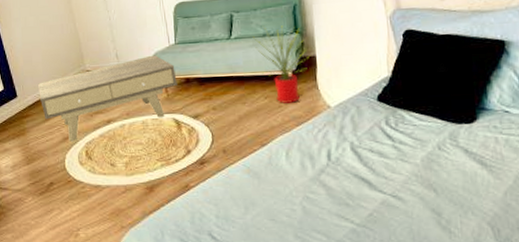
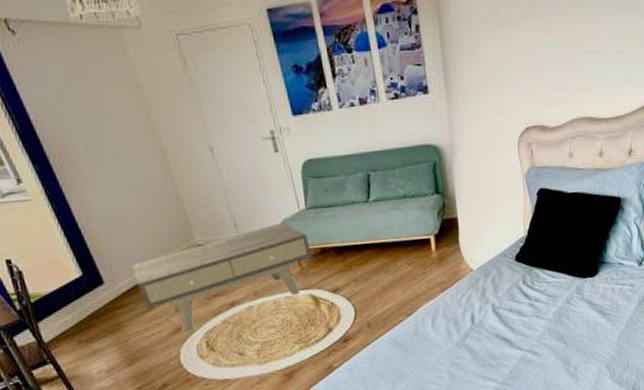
house plant: present [253,25,313,103] -> none [393,185,455,270]

